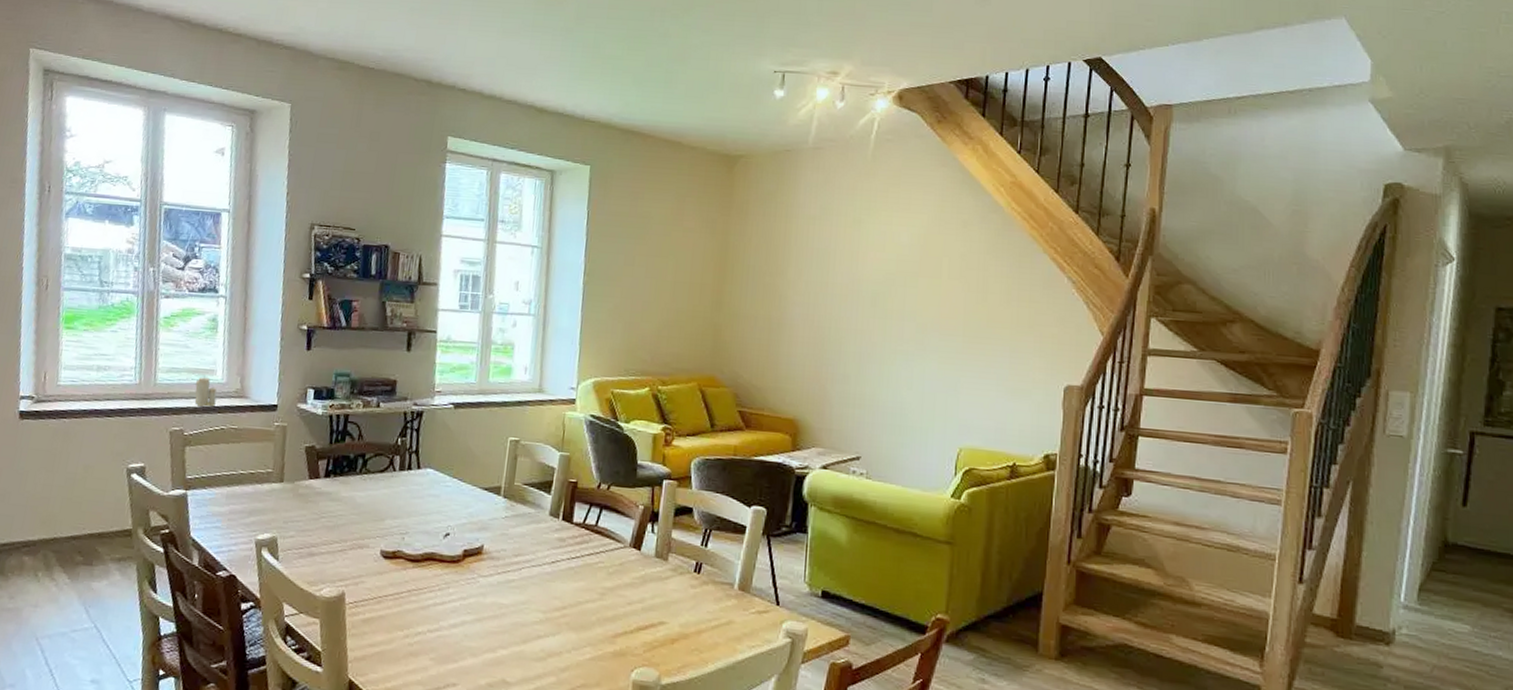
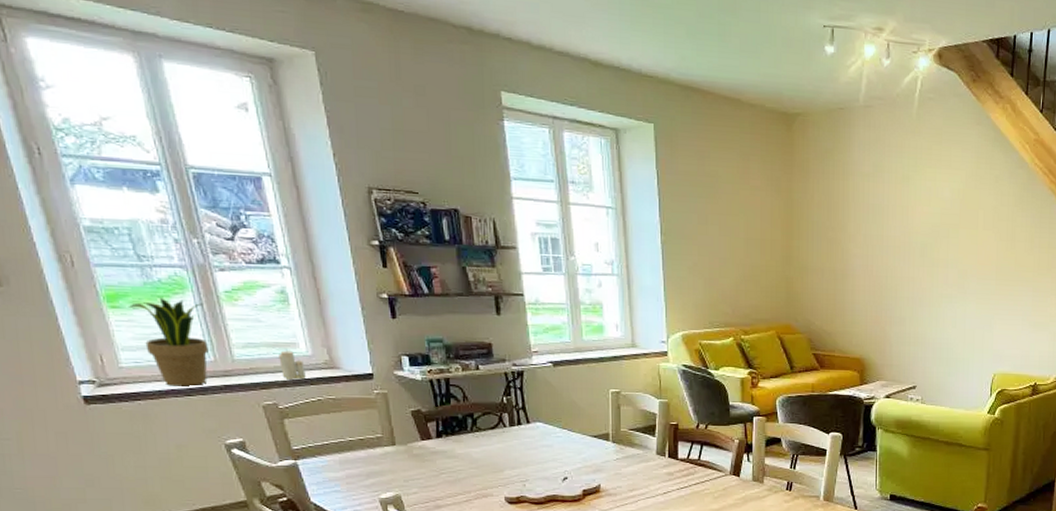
potted plant: none [80,321,143,408] -> present [128,297,208,387]

